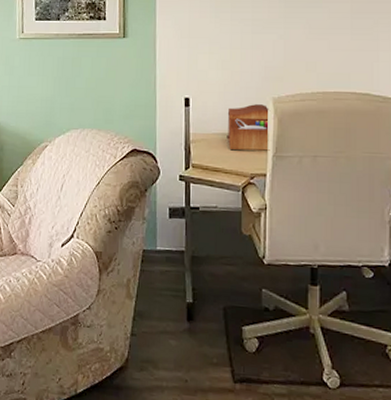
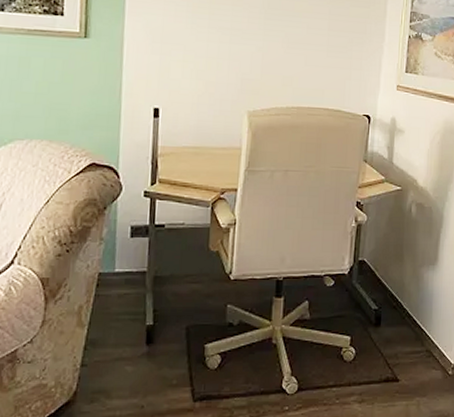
sewing box: present [227,104,271,151] -> none [198,117,245,165]

